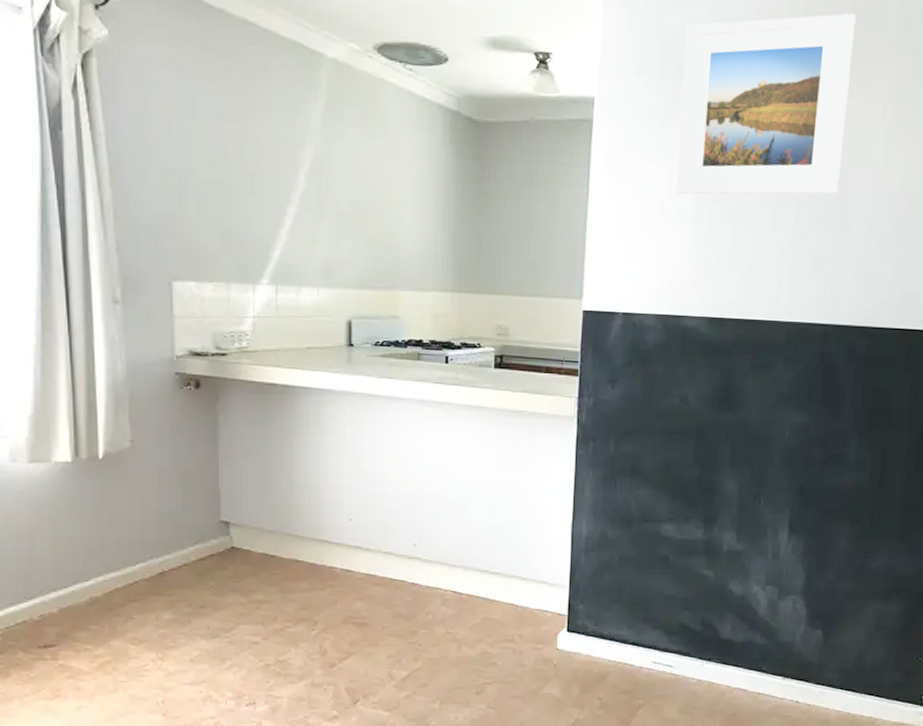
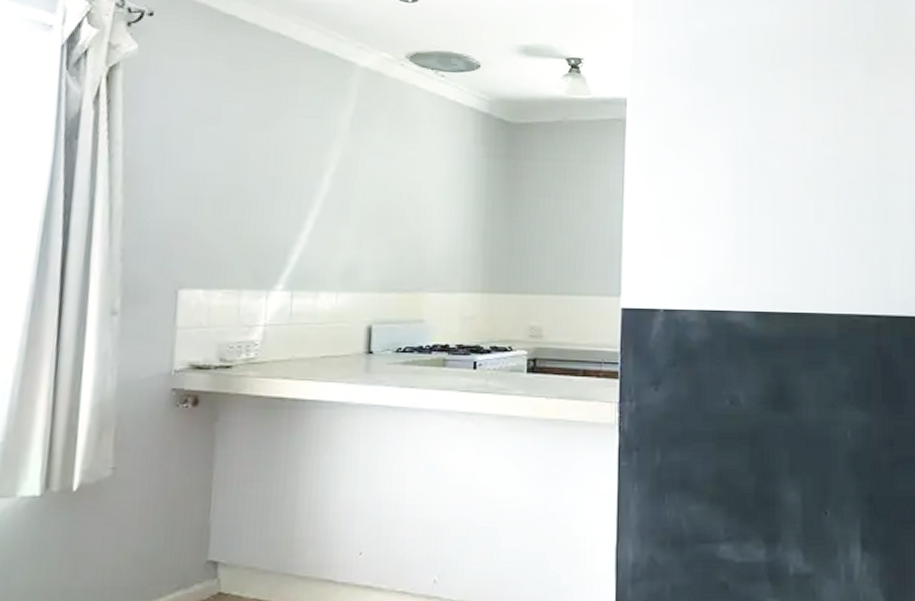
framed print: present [675,13,856,195] -> none [712,18,877,189]

